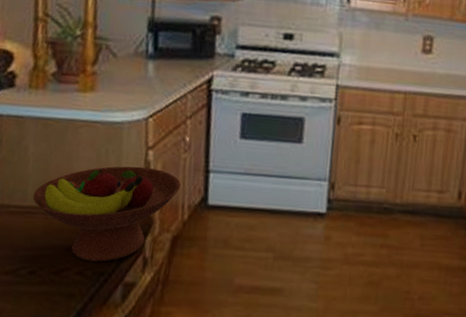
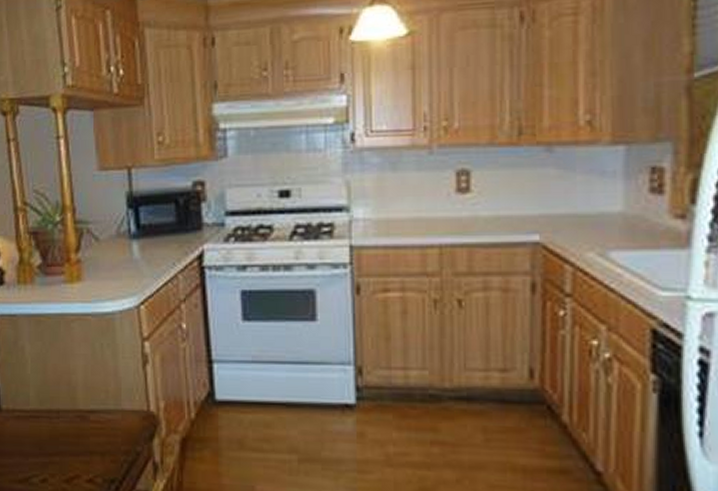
fruit bowl: present [32,166,181,262] -> none [35,360,183,469]

